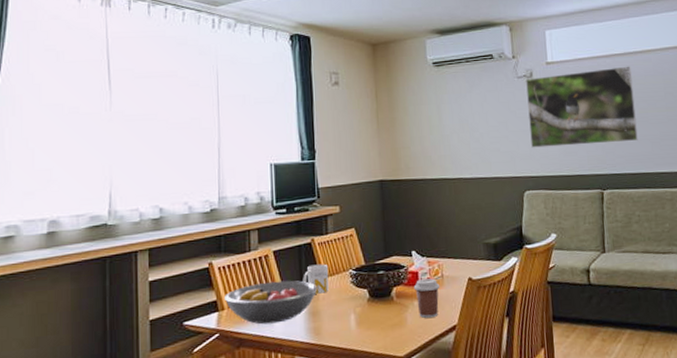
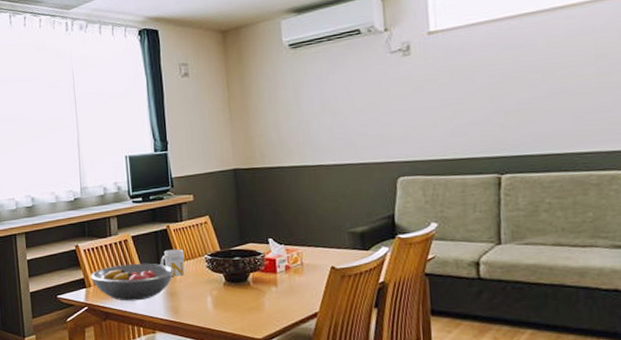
coffee cup: present [413,278,440,318] -> none [271,266,300,304]
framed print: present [526,66,638,148] -> none [401,26,552,130]

